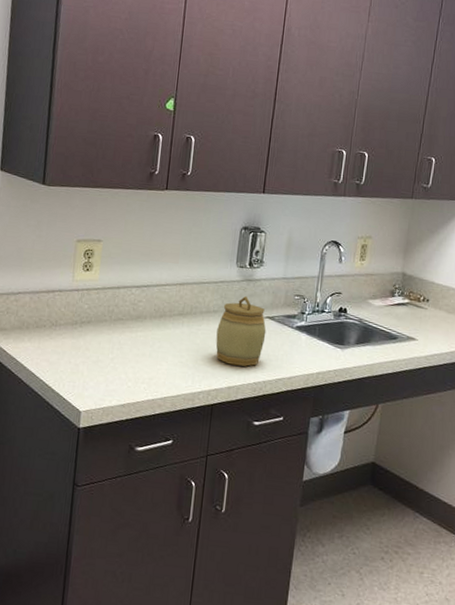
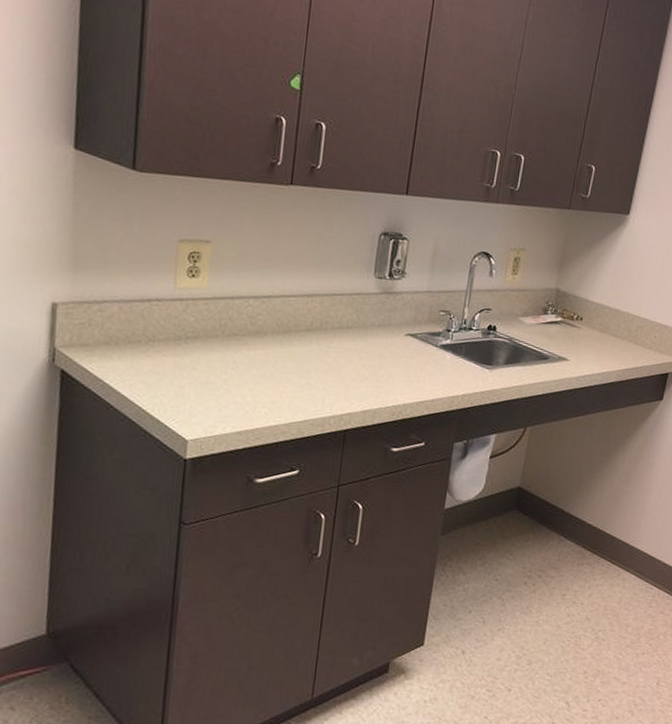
jar: present [215,295,266,367] -> none [349,310,408,388]

